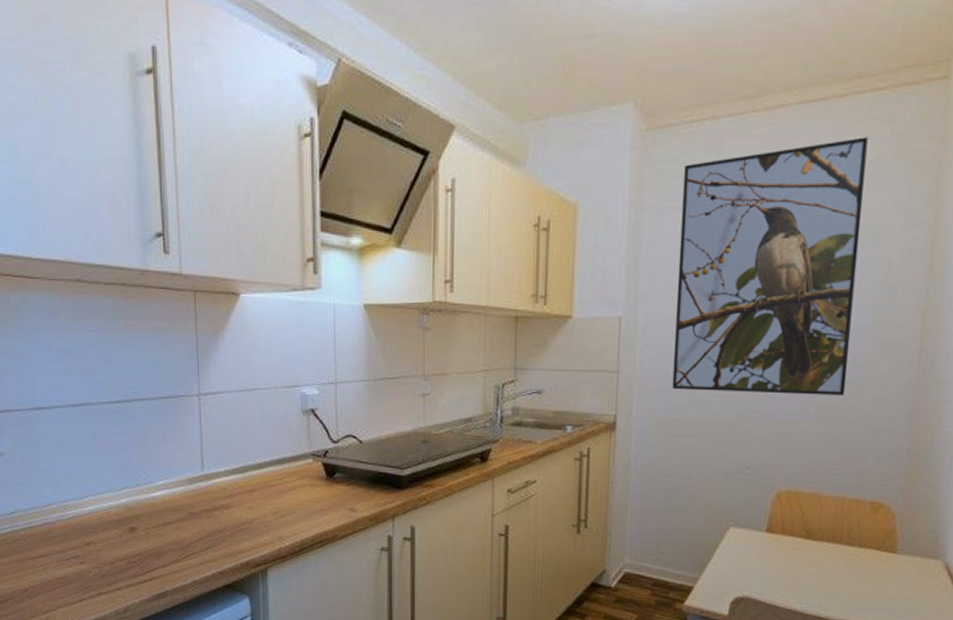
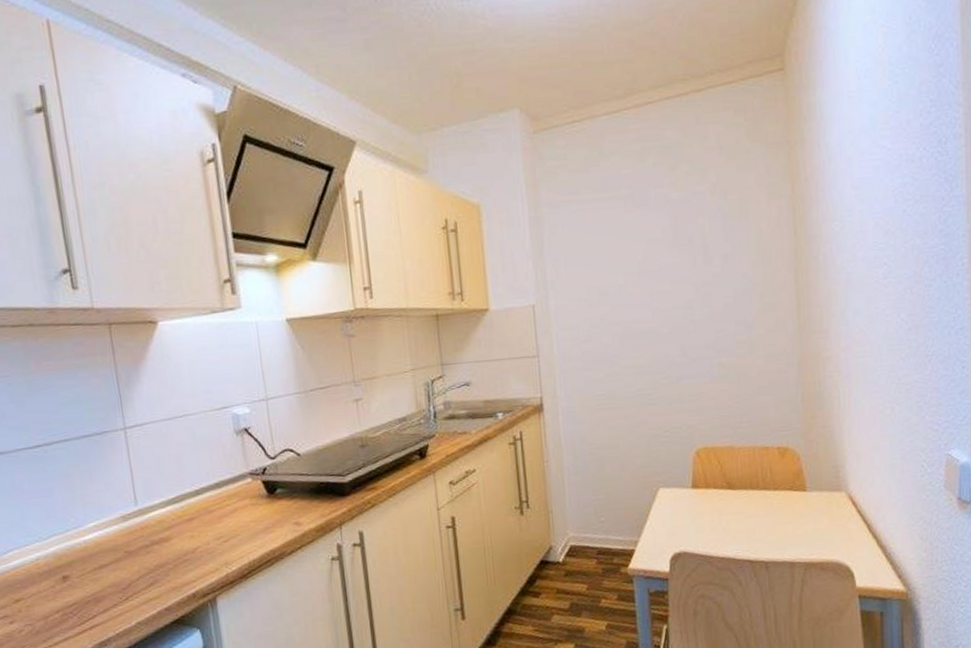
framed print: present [672,137,868,396] -> none [573,124,741,367]

